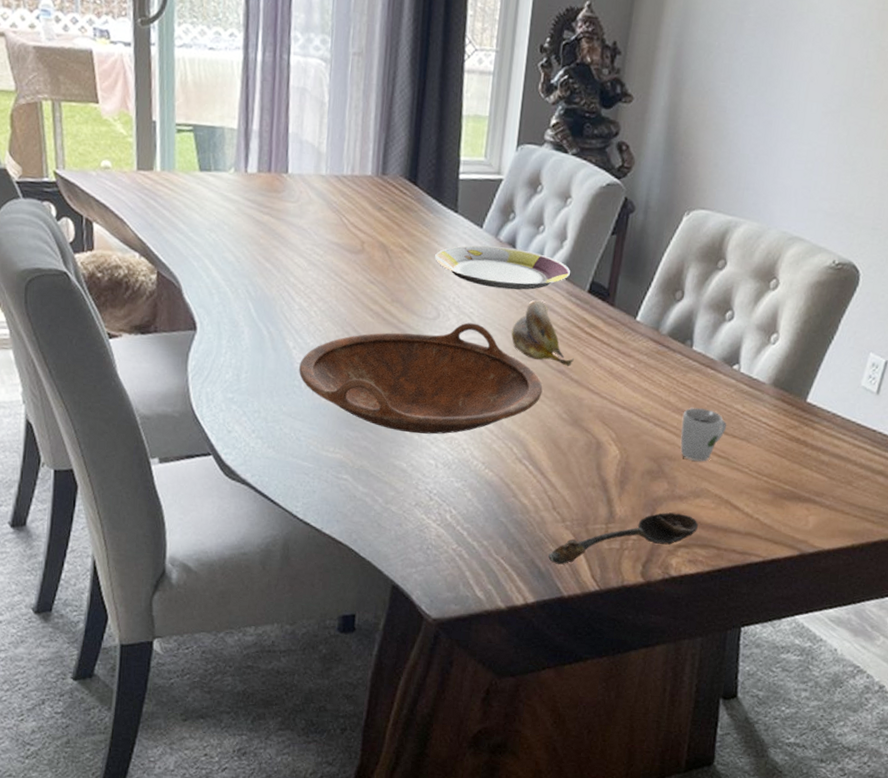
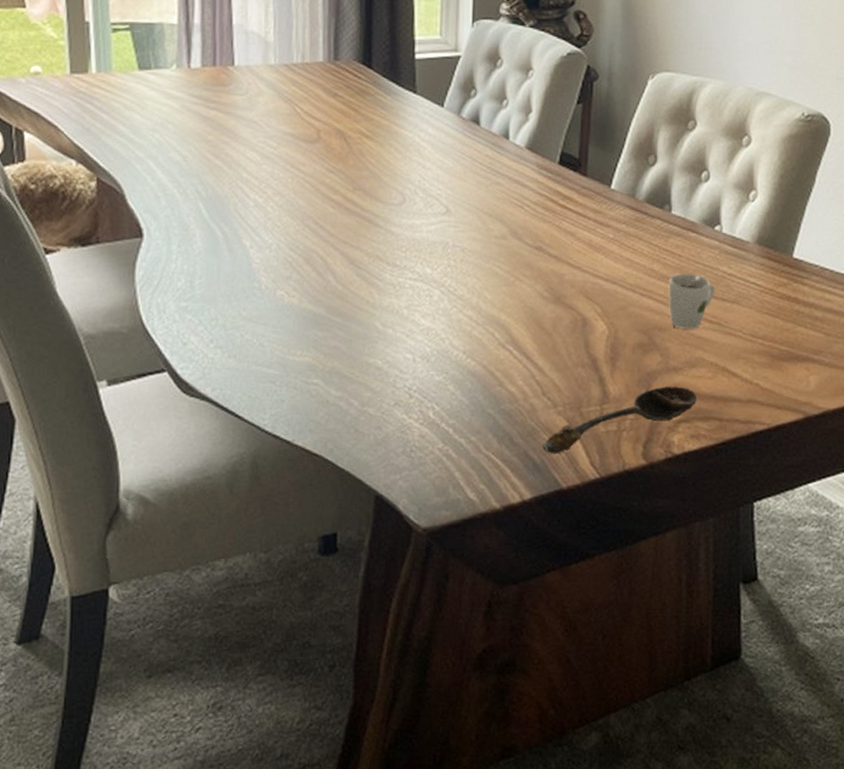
bowl: present [299,322,543,435] -> none [258,205,521,327]
plate: present [435,245,570,290] -> none [396,124,538,168]
banana: present [511,299,574,367] -> none [482,176,550,243]

